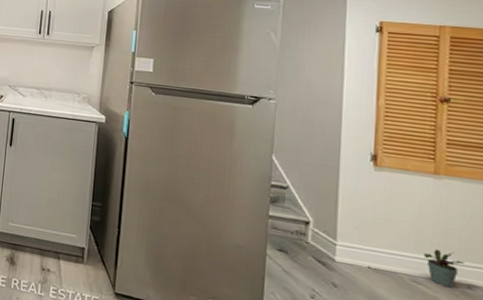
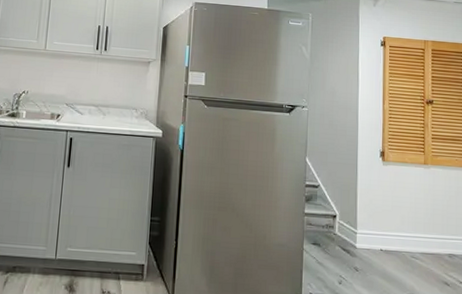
potted plant: present [423,249,465,288] -> none [419,227,446,259]

